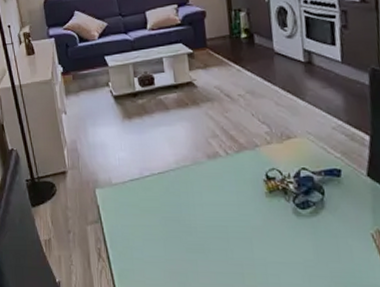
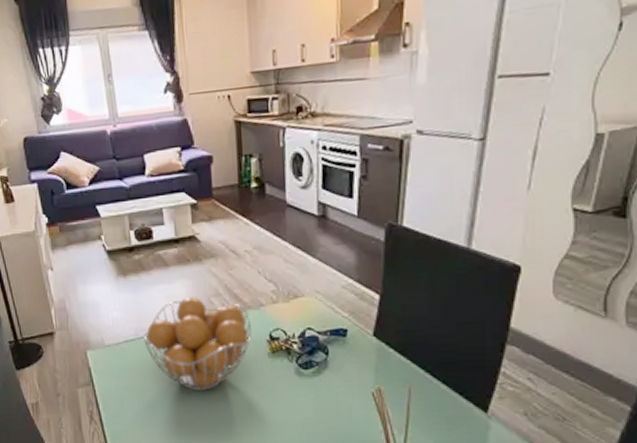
fruit basket: none [146,137,249,231] -> present [142,296,252,392]

